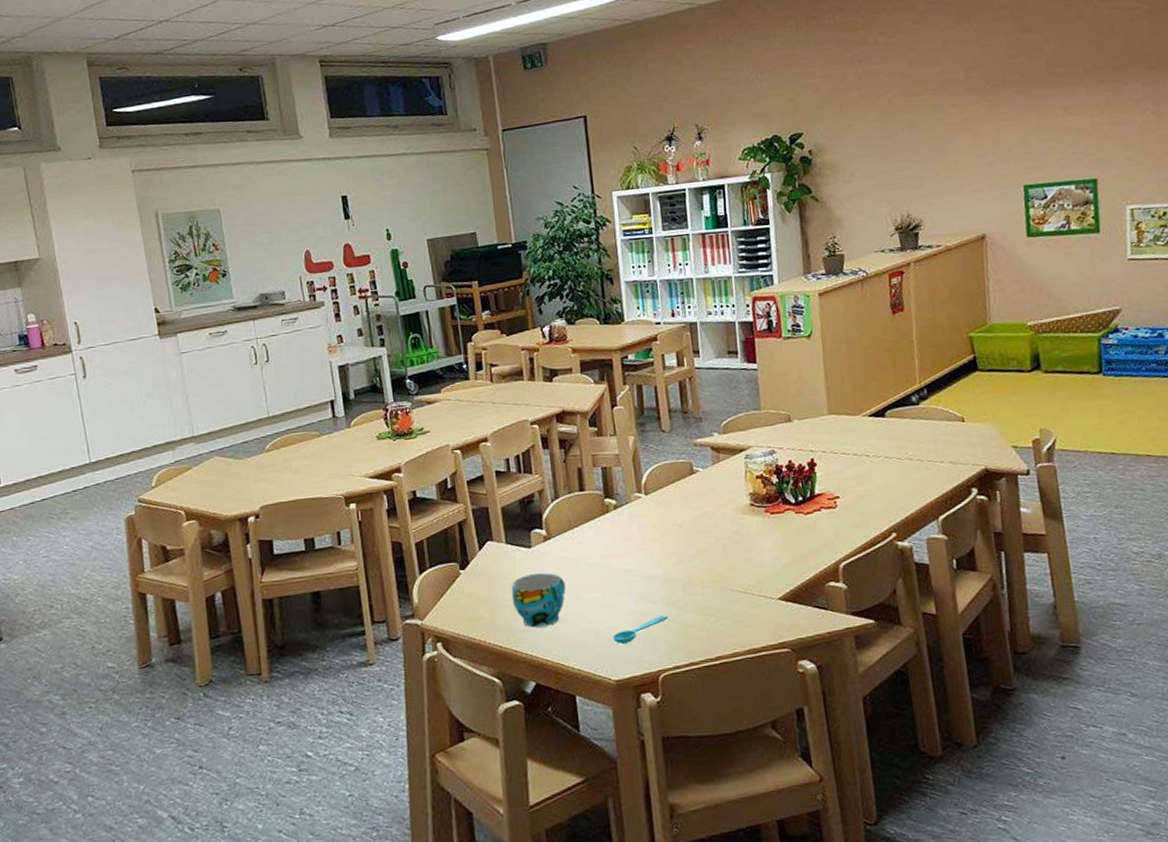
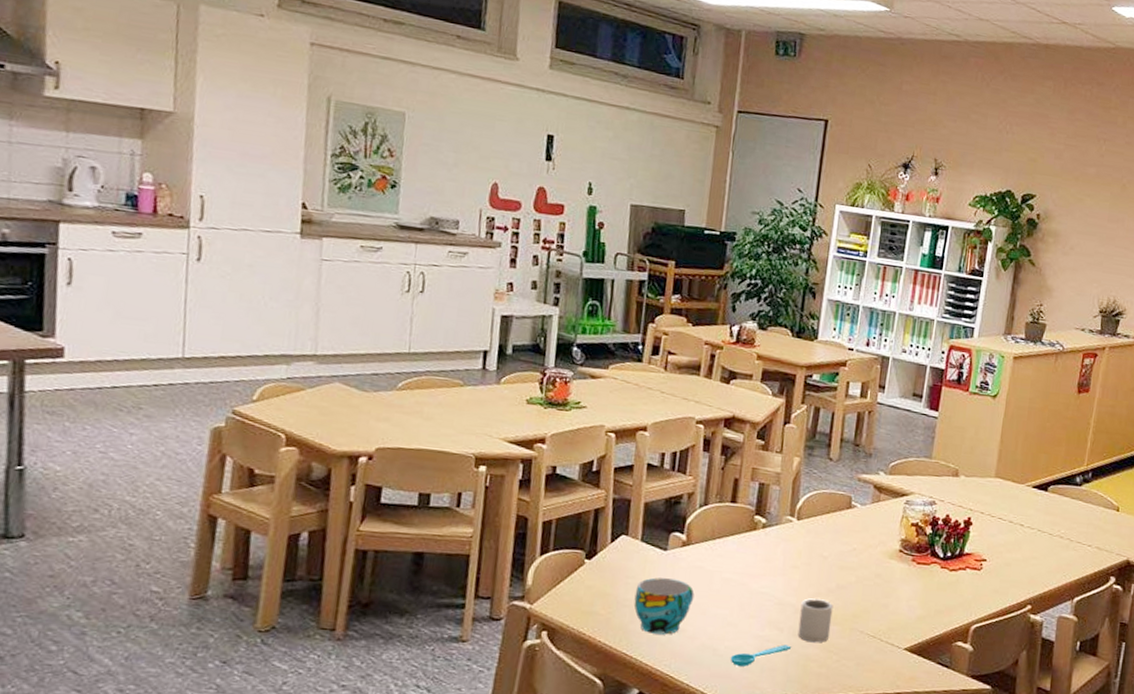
cup: none [667,566,703,609] -> present [797,598,833,643]

